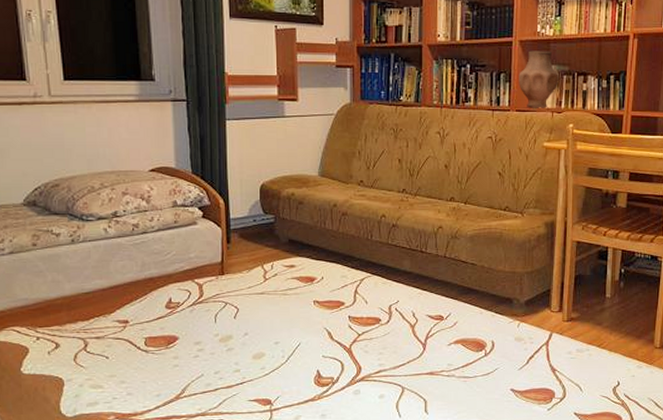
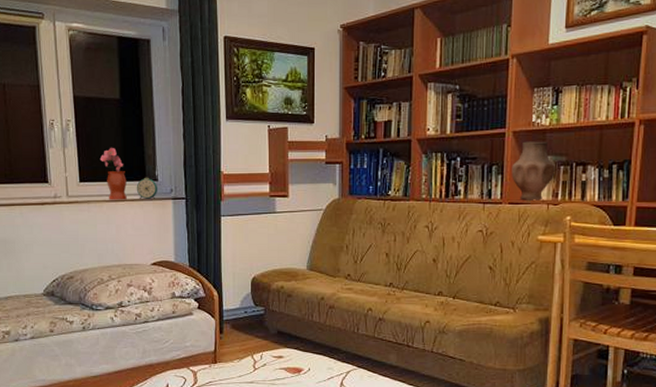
potted flower: none [87,42,120,101] -> present [99,147,127,200]
alarm clock: none [130,76,156,101] -> present [136,177,158,200]

